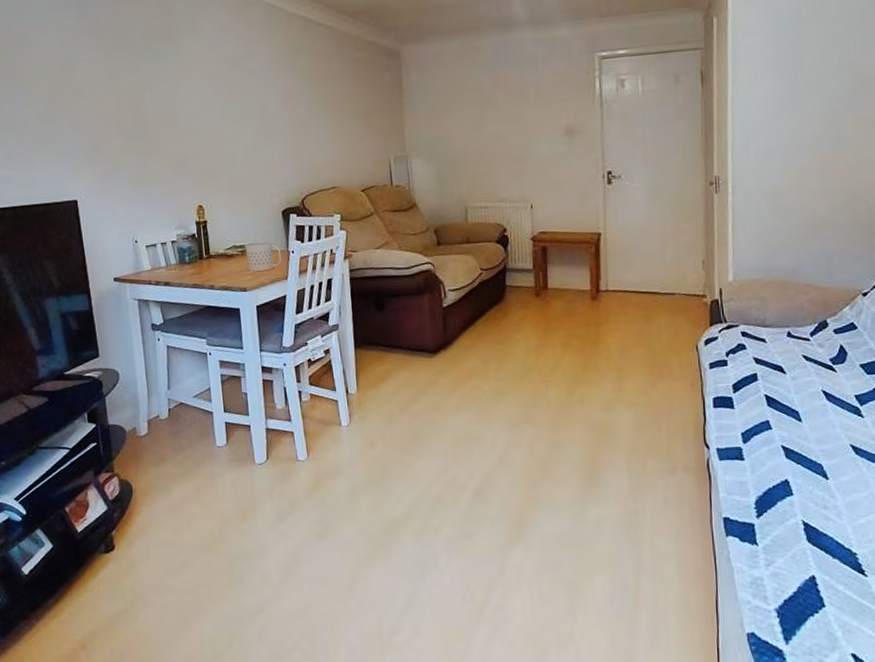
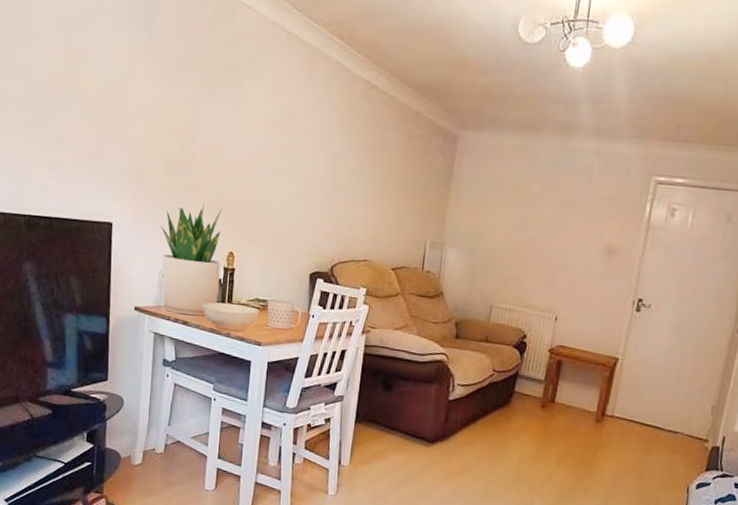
planter: none [125,164,196,277] -> present [160,203,222,316]
bowl: none [180,254,239,284] -> present [202,302,260,332]

